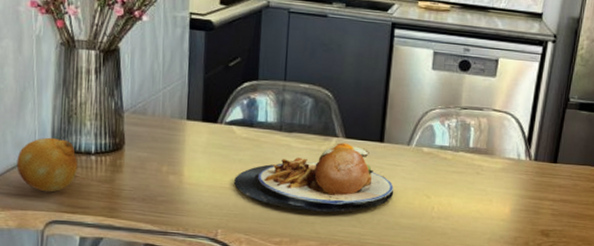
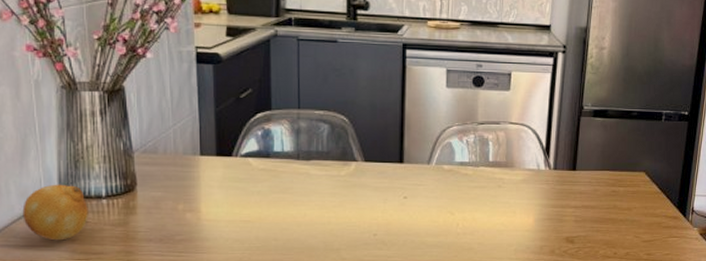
plate: present [234,143,394,212] -> none [254,167,418,238]

